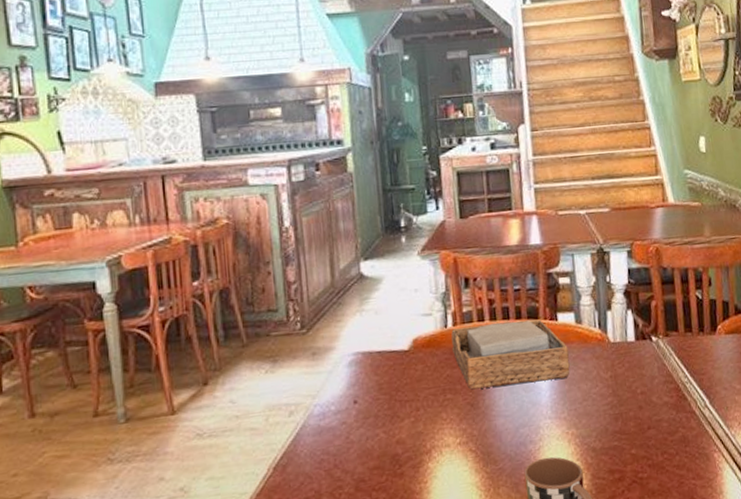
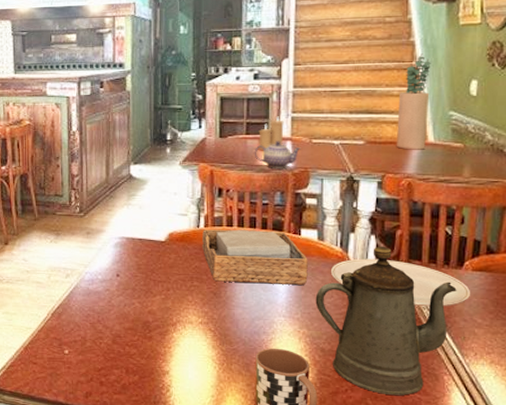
teapot: none [499,216,548,249] -> present [254,141,301,169]
candle: none [501,189,529,229] -> present [258,116,284,150]
coffee pot: none [580,320,714,488] -> present [315,246,457,396]
plate: none [592,334,728,382] -> present [330,258,471,307]
vase: none [636,112,667,214] -> present [396,54,431,150]

